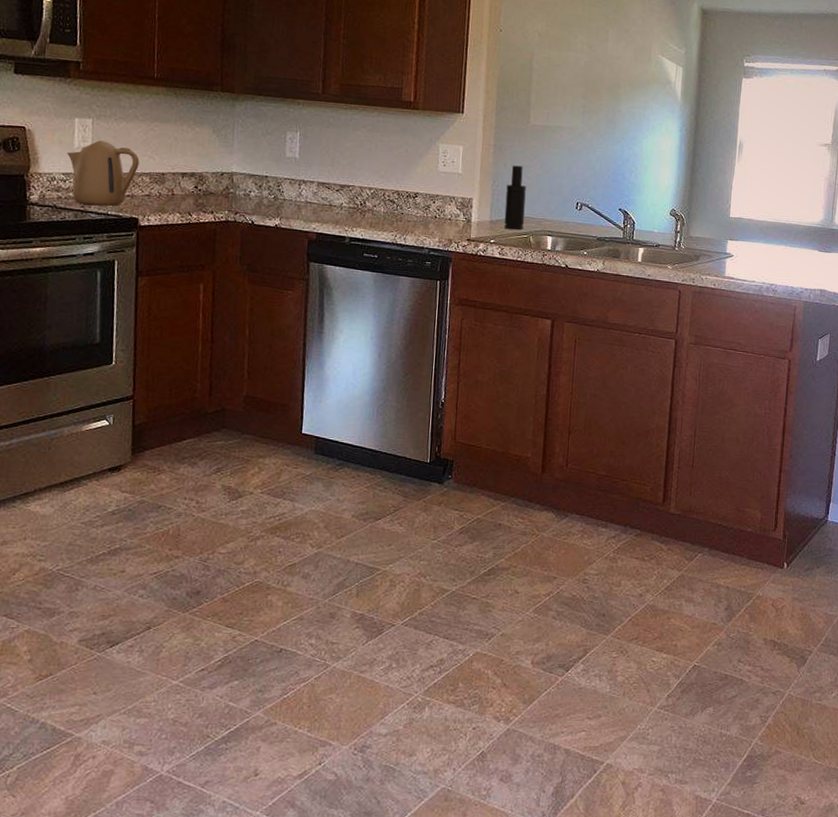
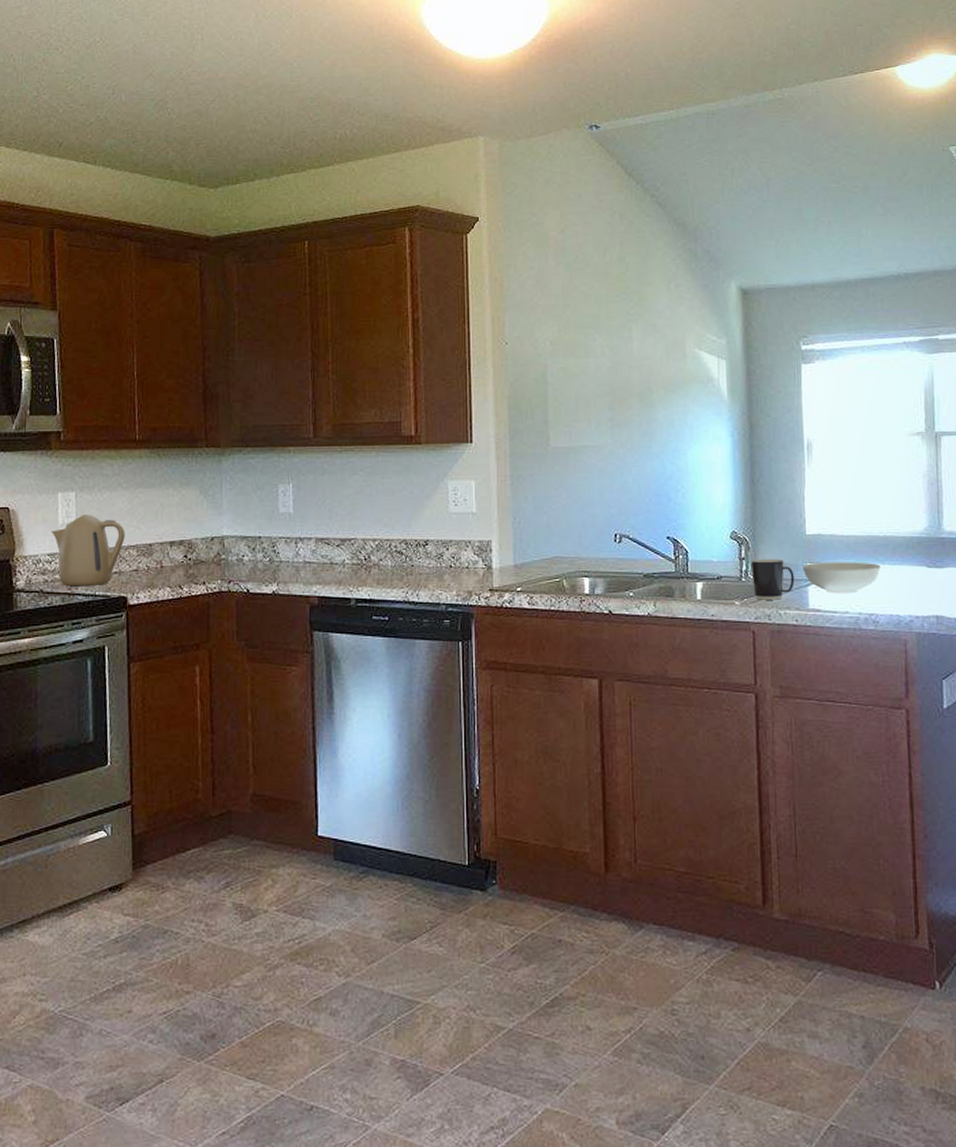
soap dispenser: present [503,165,526,230] -> none [530,497,555,572]
mug: none [683,233,717,267] -> present [750,558,795,600]
bowl: none [724,240,784,267] -> present [802,562,881,594]

